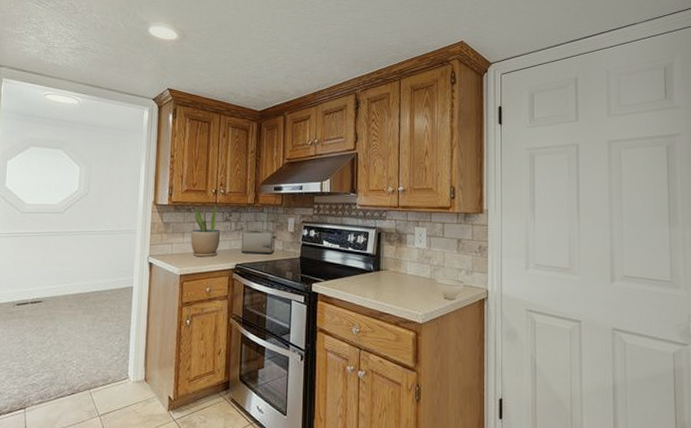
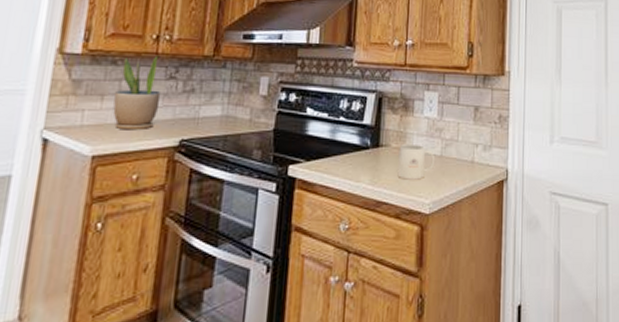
toaster: present [241,230,277,255] -> none [189,92,243,126]
mug: none [395,268,426,297] -> present [397,143,436,180]
bowl: present [434,277,466,299] -> none [445,155,483,182]

